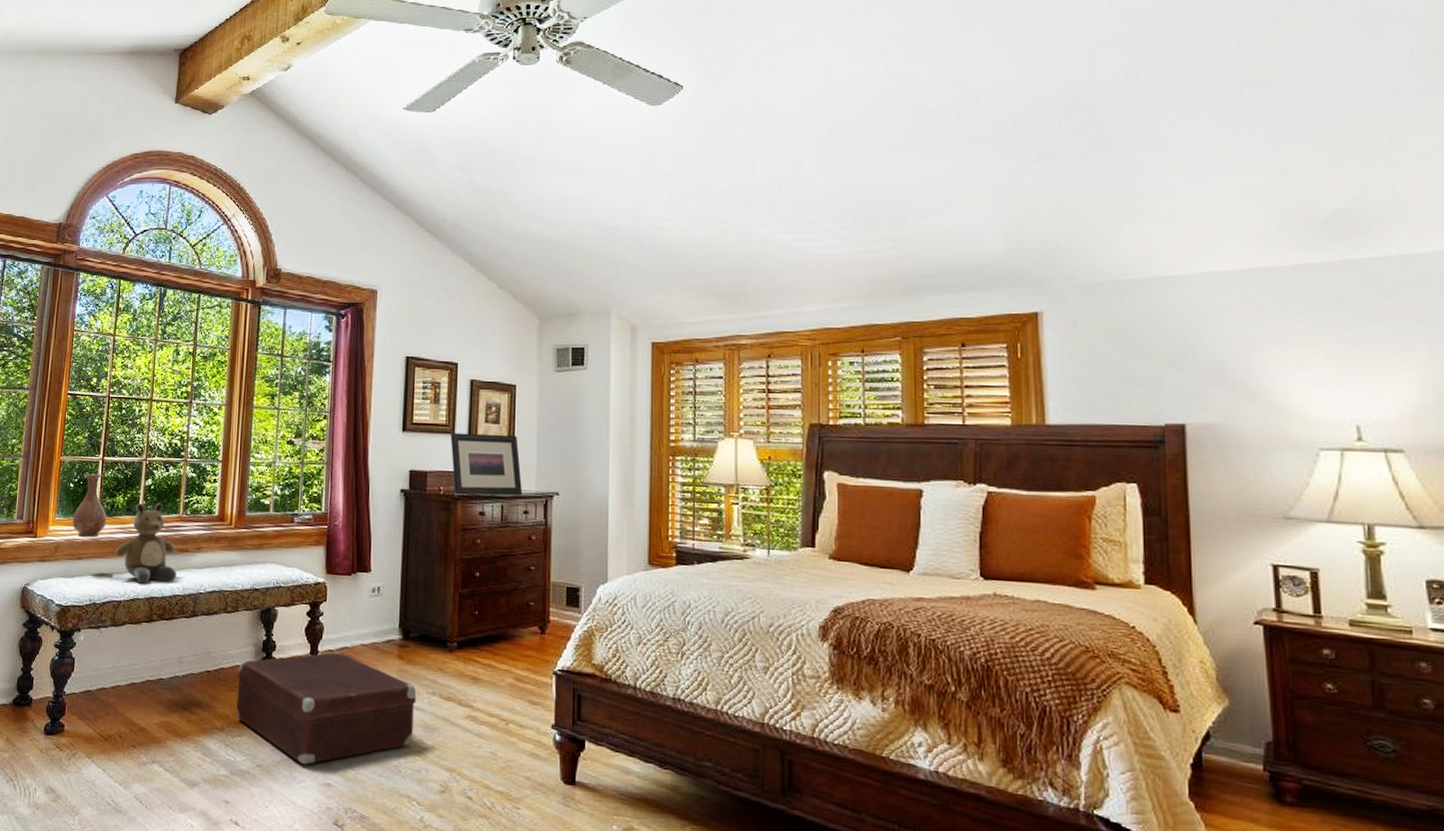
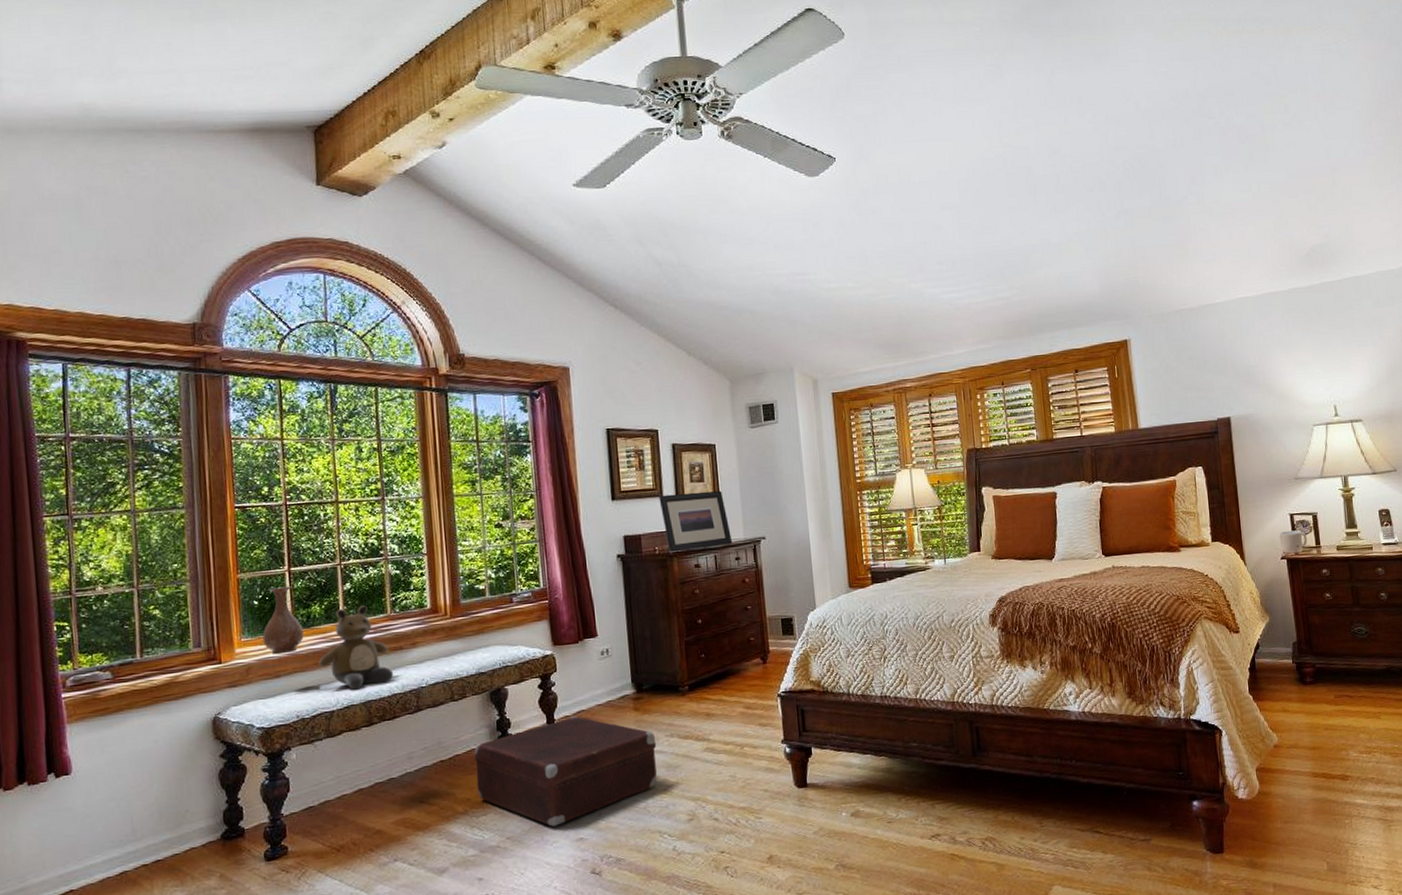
mug: none [1252,587,1300,620] -> present [1278,530,1308,554]

